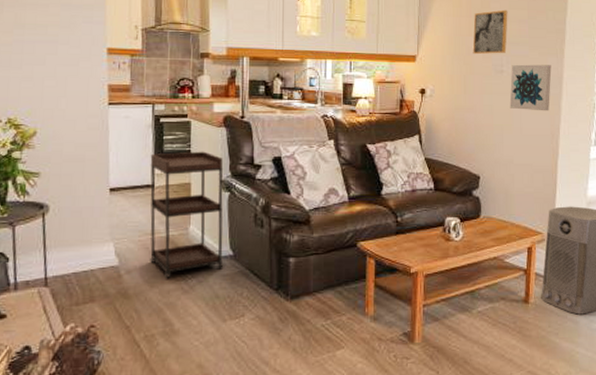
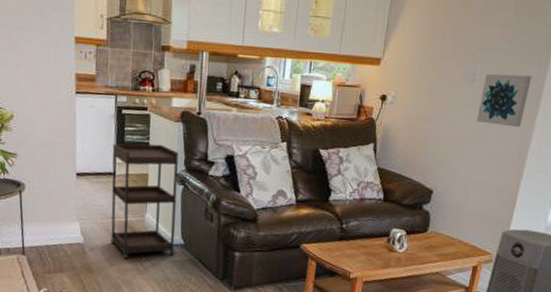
wall art: present [472,9,508,55] -> none [444,10,491,61]

